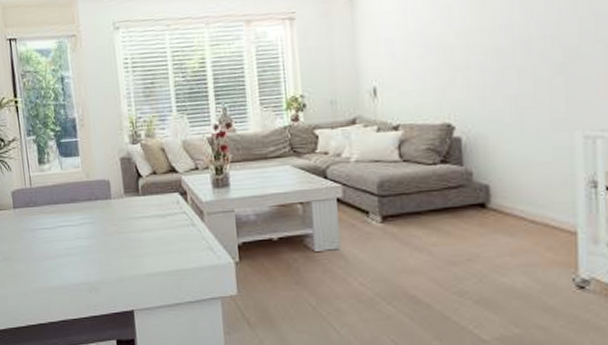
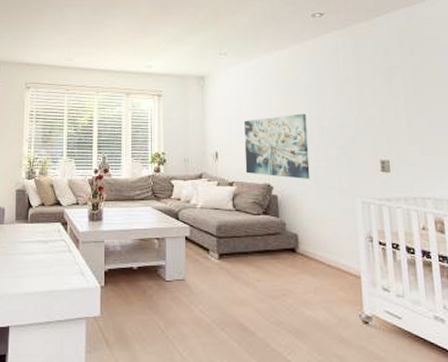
wall art: none [413,21,509,113] -> present [244,113,310,179]

